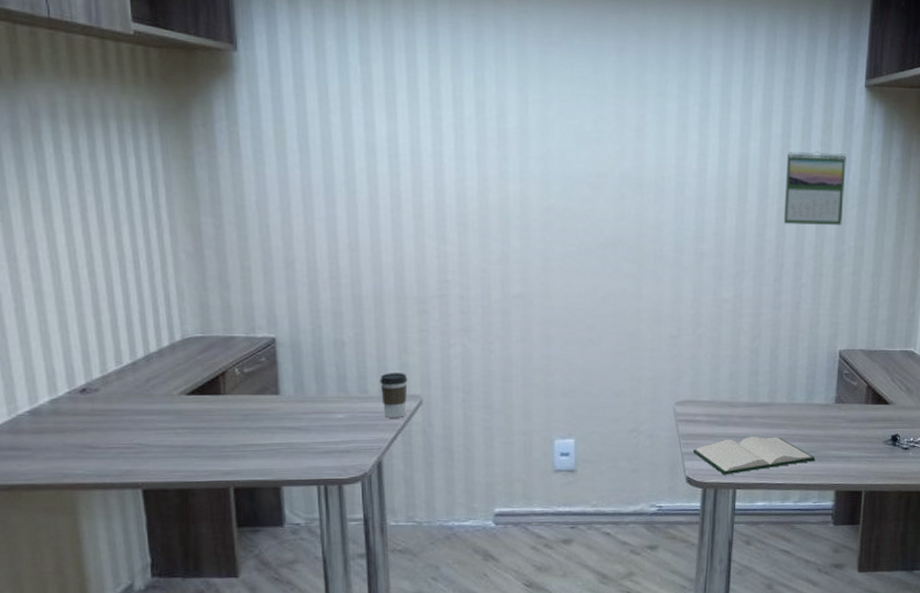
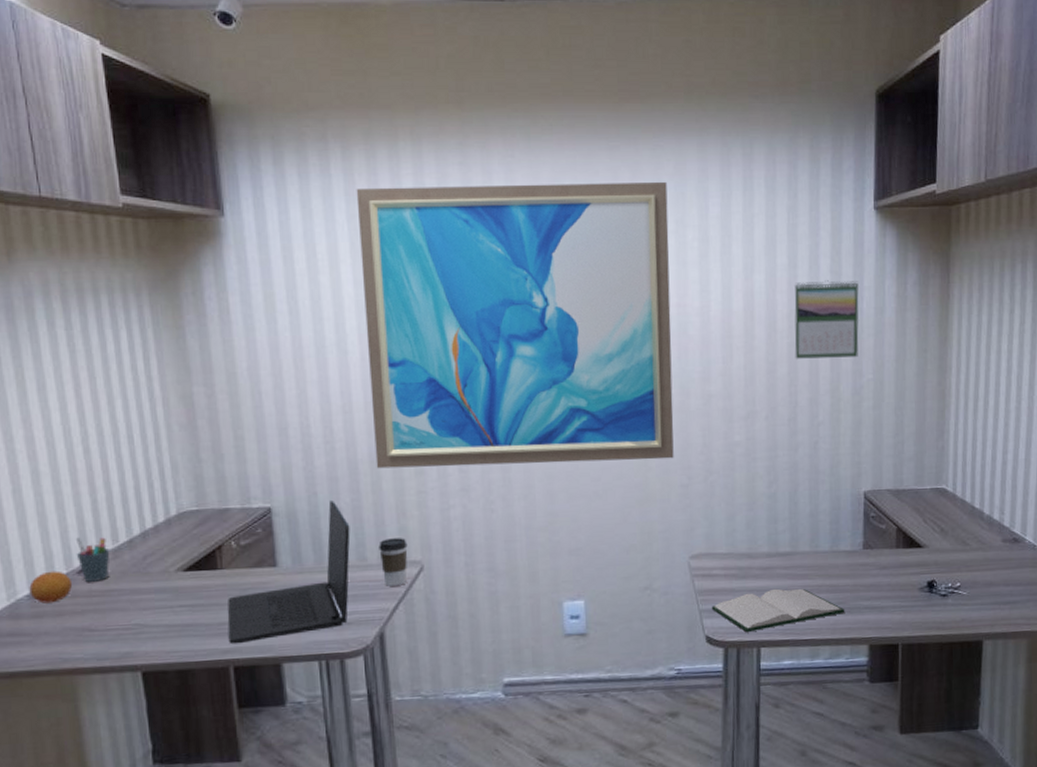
fruit: none [30,389,75,420] -> present [29,570,73,604]
pen holder: none [78,357,113,401] -> present [75,537,110,582]
laptop: none [229,334,353,467] -> present [227,501,351,644]
wall art: none [370,32,672,311] -> present [356,181,674,469]

